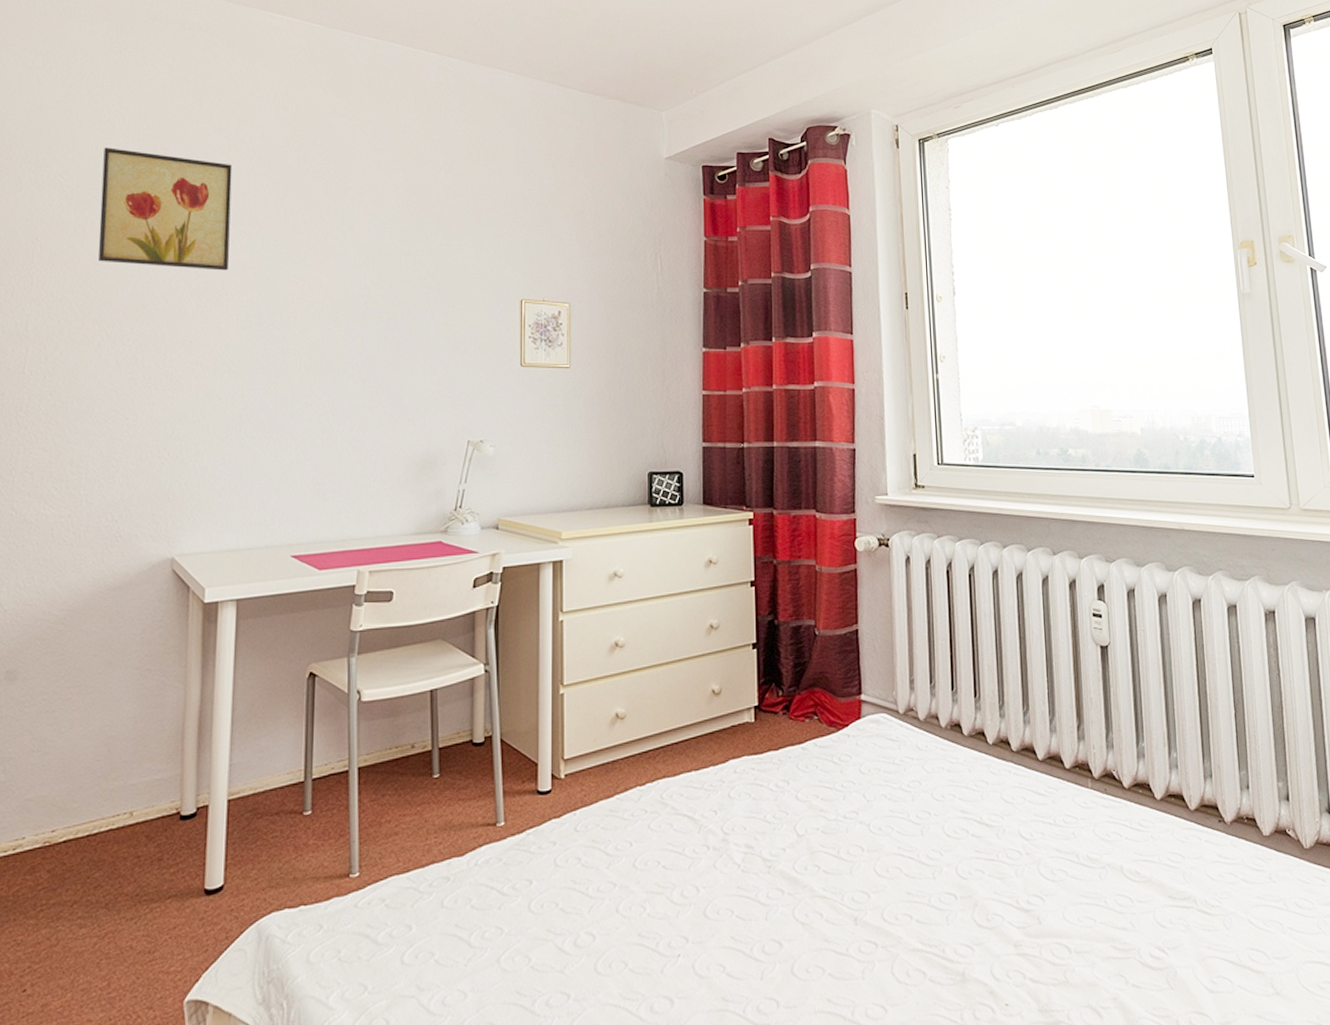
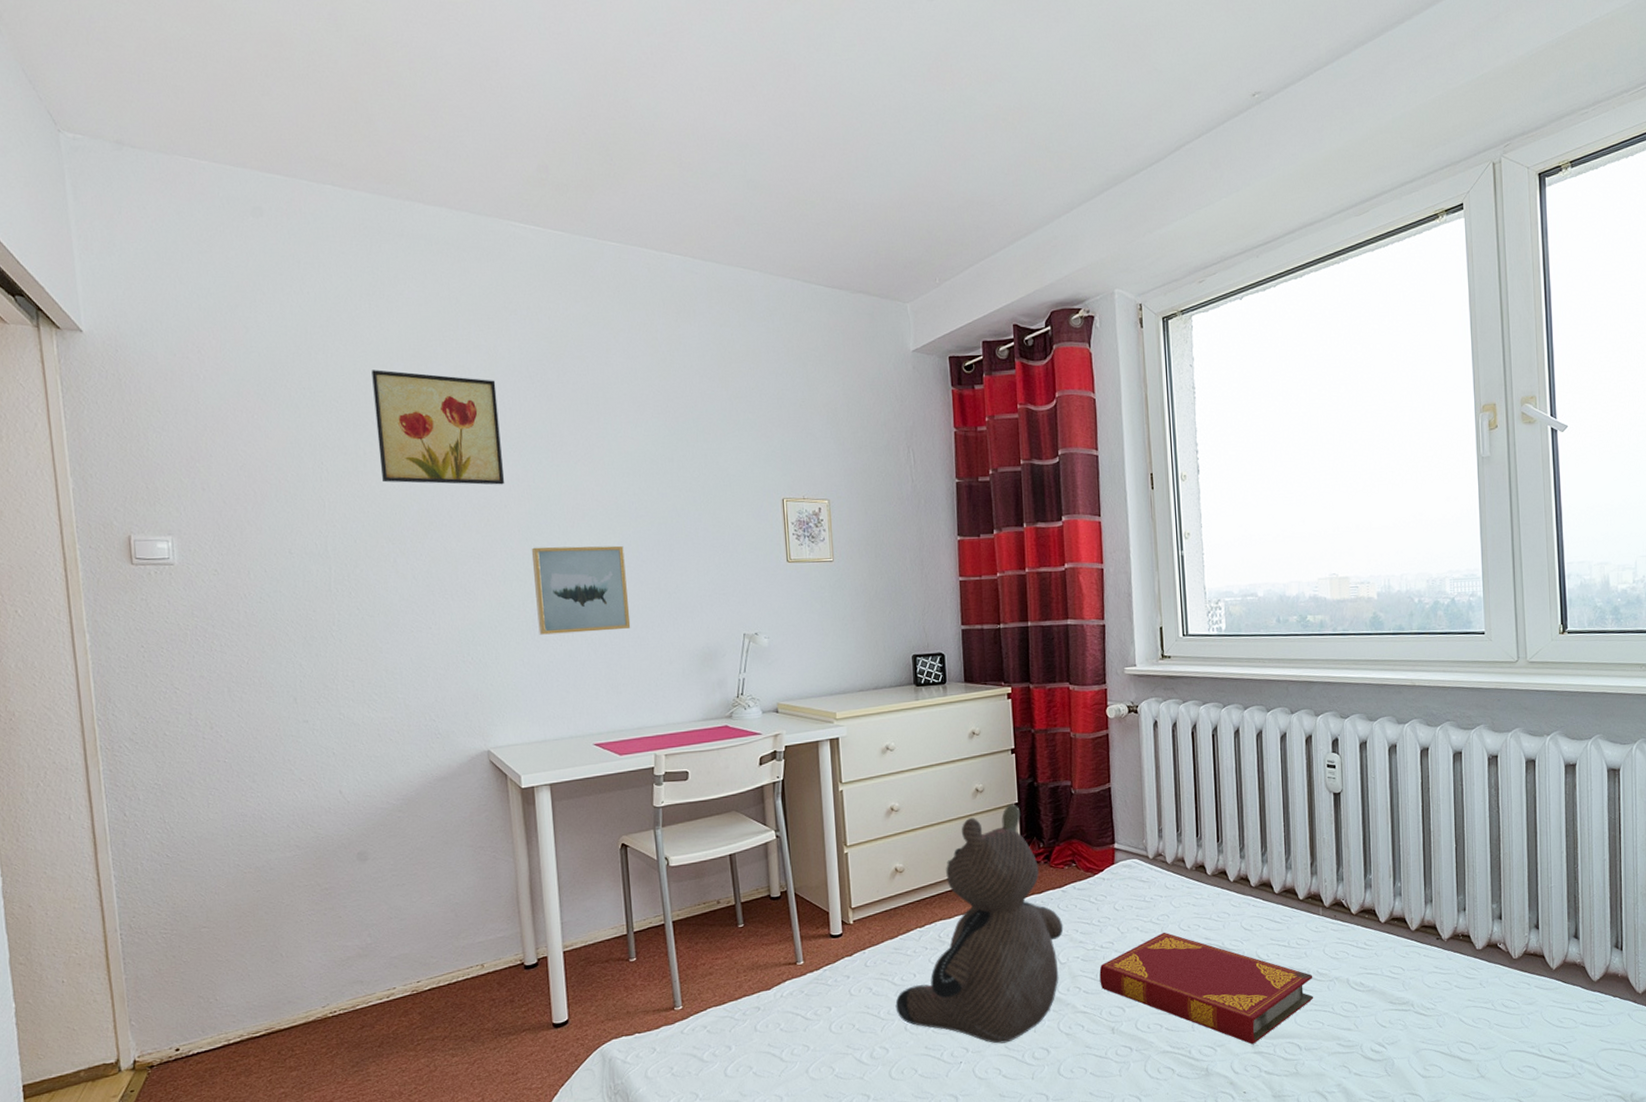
wall art: none [245,337,348,432] -> present [531,545,631,635]
teddy bear: none [607,644,802,933] -> present [895,804,1064,1044]
hardback book: none [841,801,1084,944] -> present [1099,932,1314,1044]

